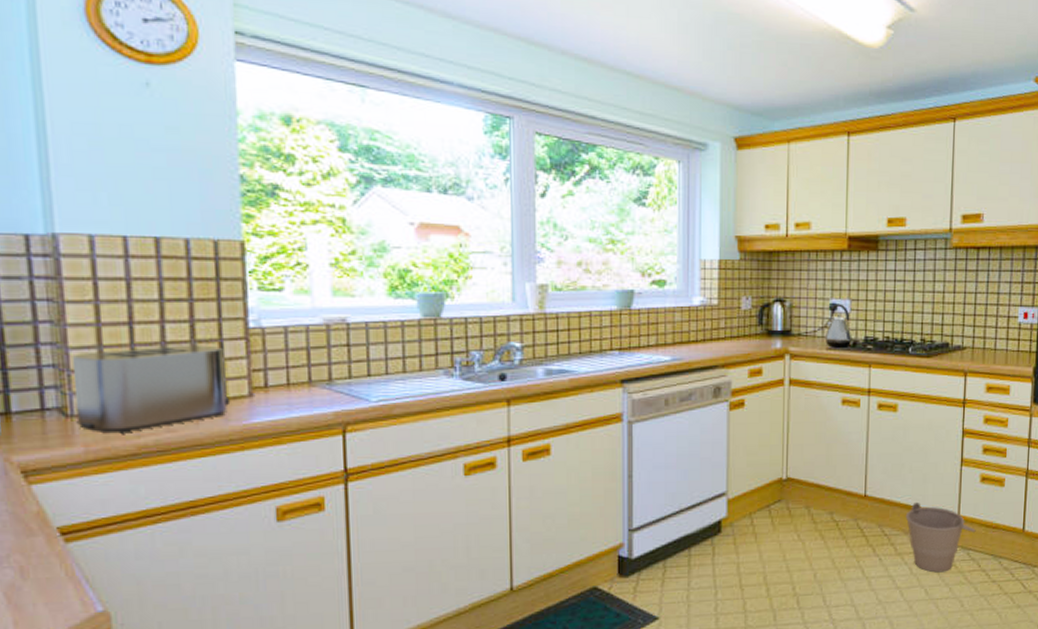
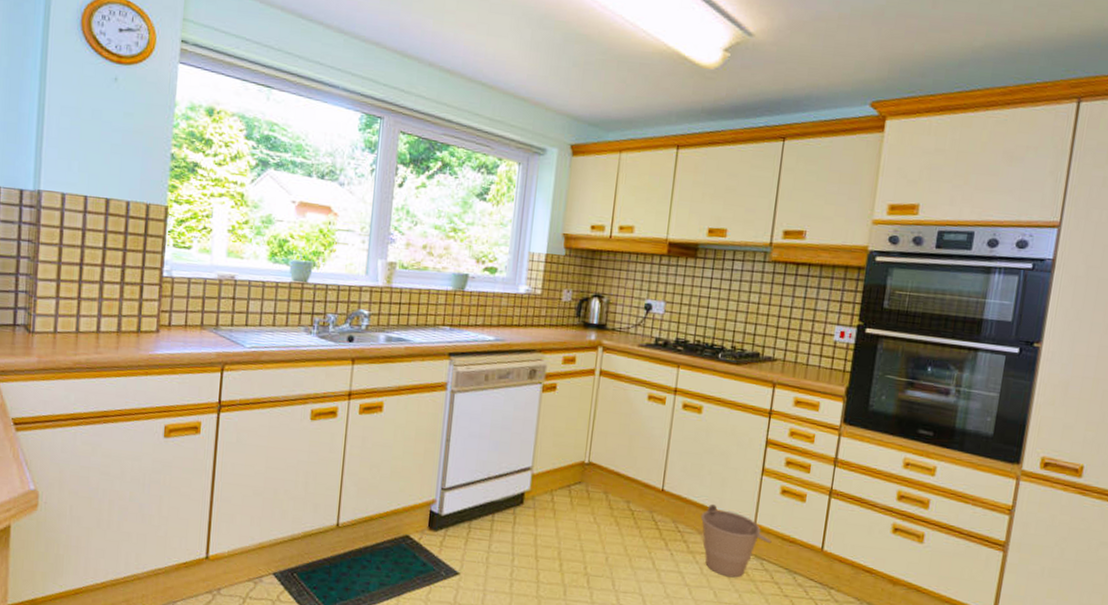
toaster: present [71,345,231,434] -> none [35,284,143,351]
kettle: present [824,303,852,348] -> none [637,304,664,347]

